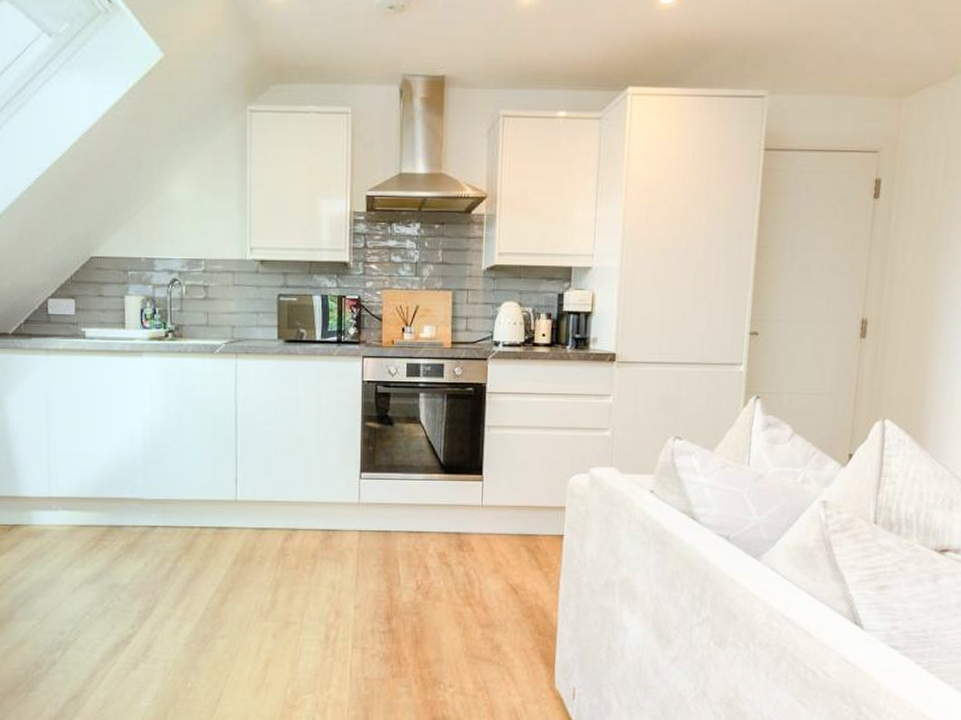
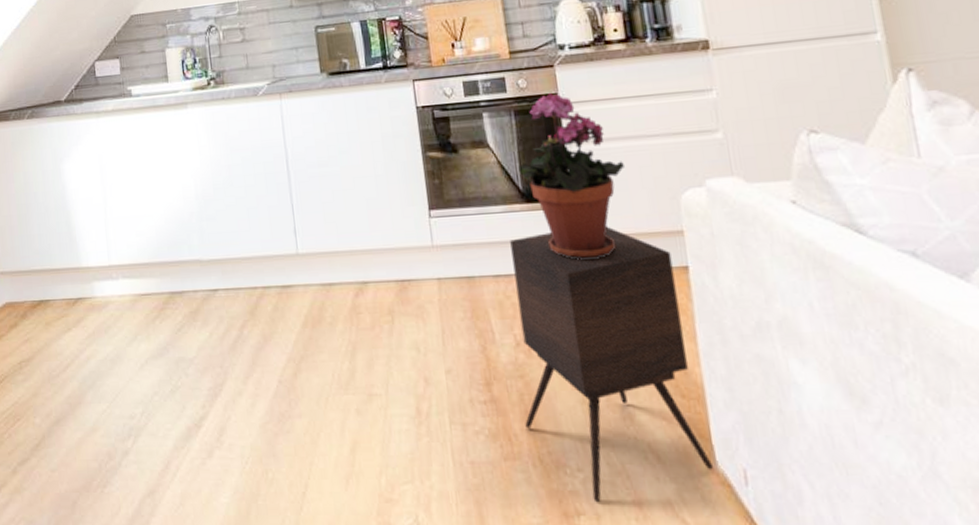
side table: none [414,498,553,710] -> present [510,226,714,503]
potted plant: none [443,382,530,524] -> present [518,92,626,260]

